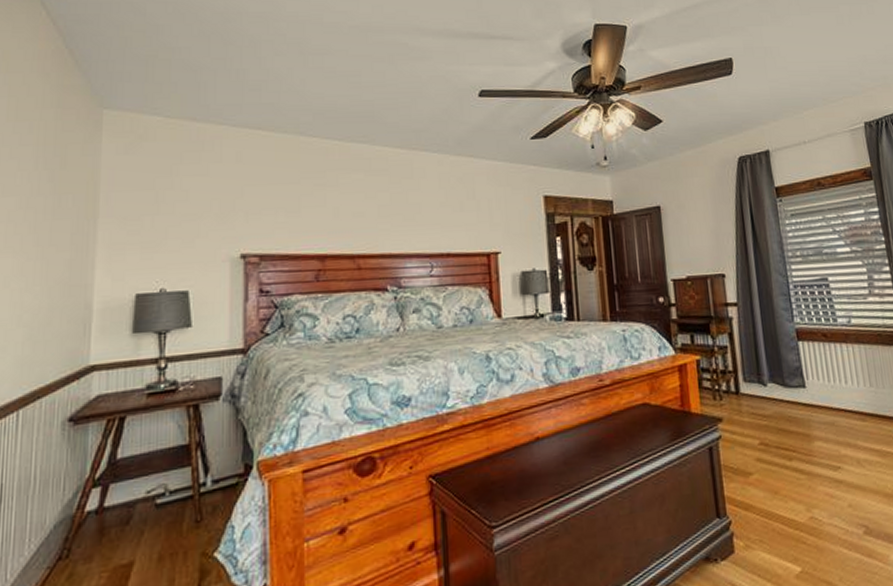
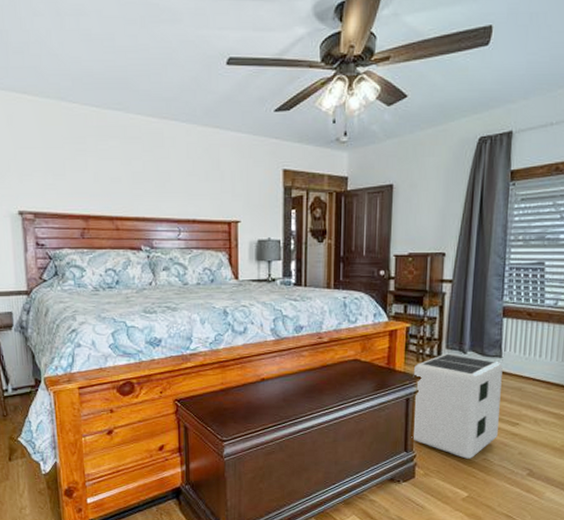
air purifier: none [711,387,820,520] -> present [411,353,503,459]

